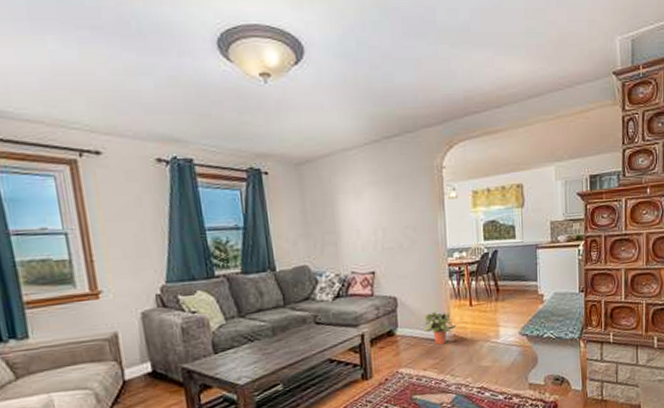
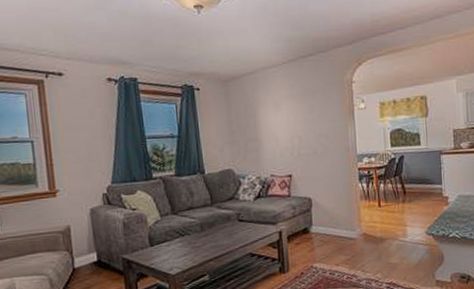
potted plant: present [423,311,457,345] -> none [336,211,367,242]

